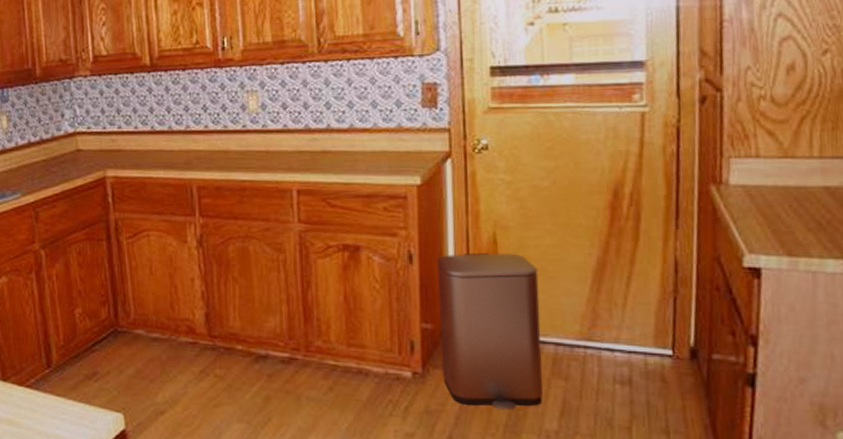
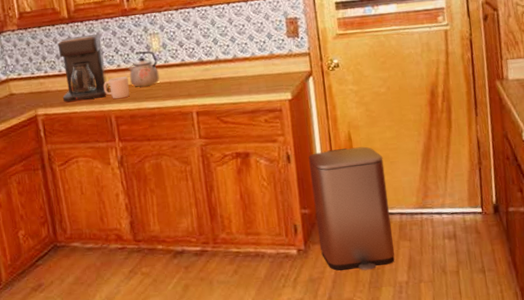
coffee maker: none [135,86,193,165] -> present [57,34,110,103]
mug: none [185,140,217,166] -> present [103,76,130,99]
kettle: none [217,111,256,154] -> present [128,51,160,87]

